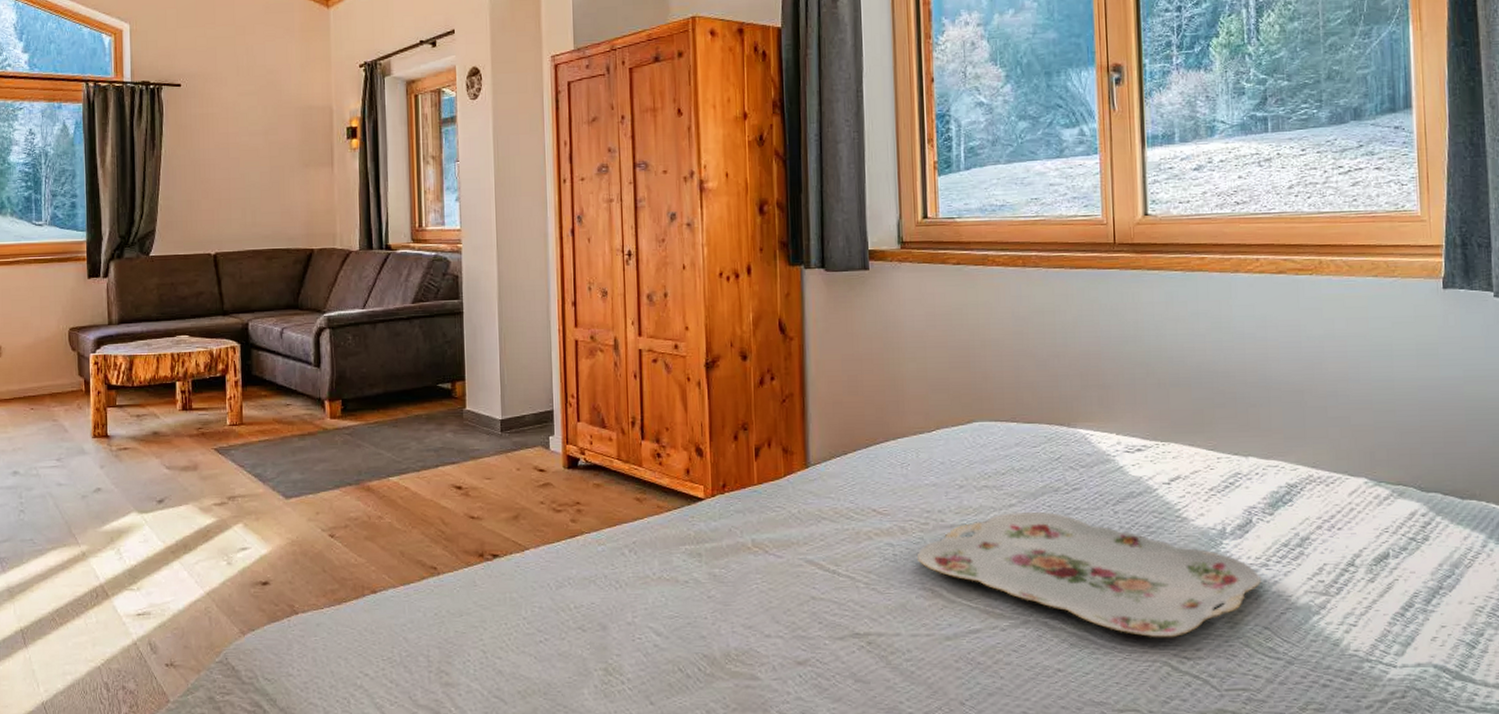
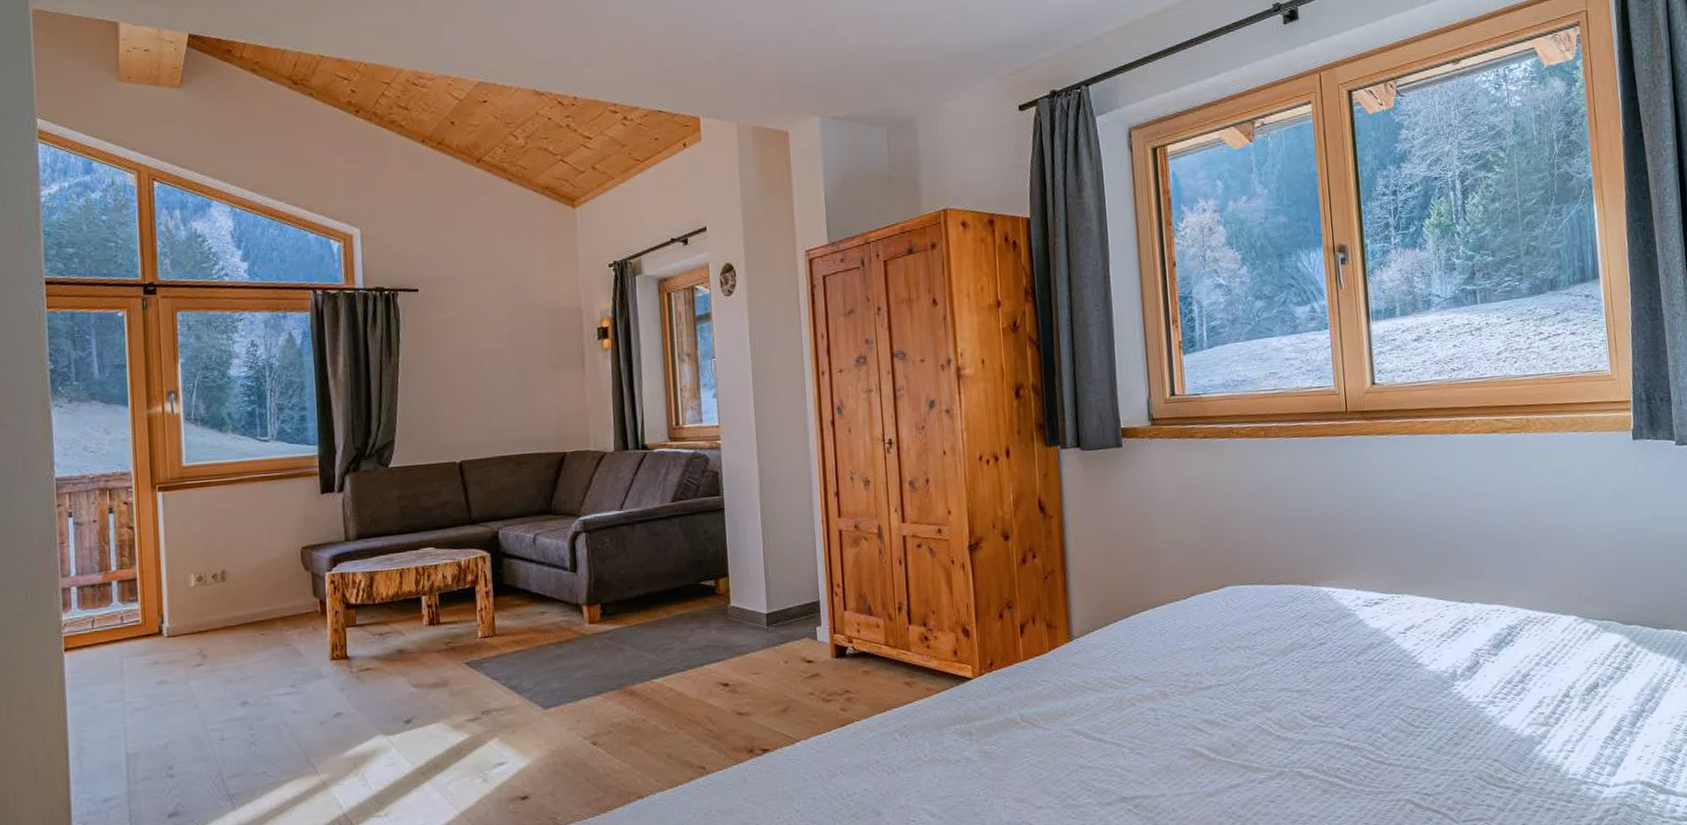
serving tray: present [918,512,1261,638] -> none [1178,667,1489,778]

